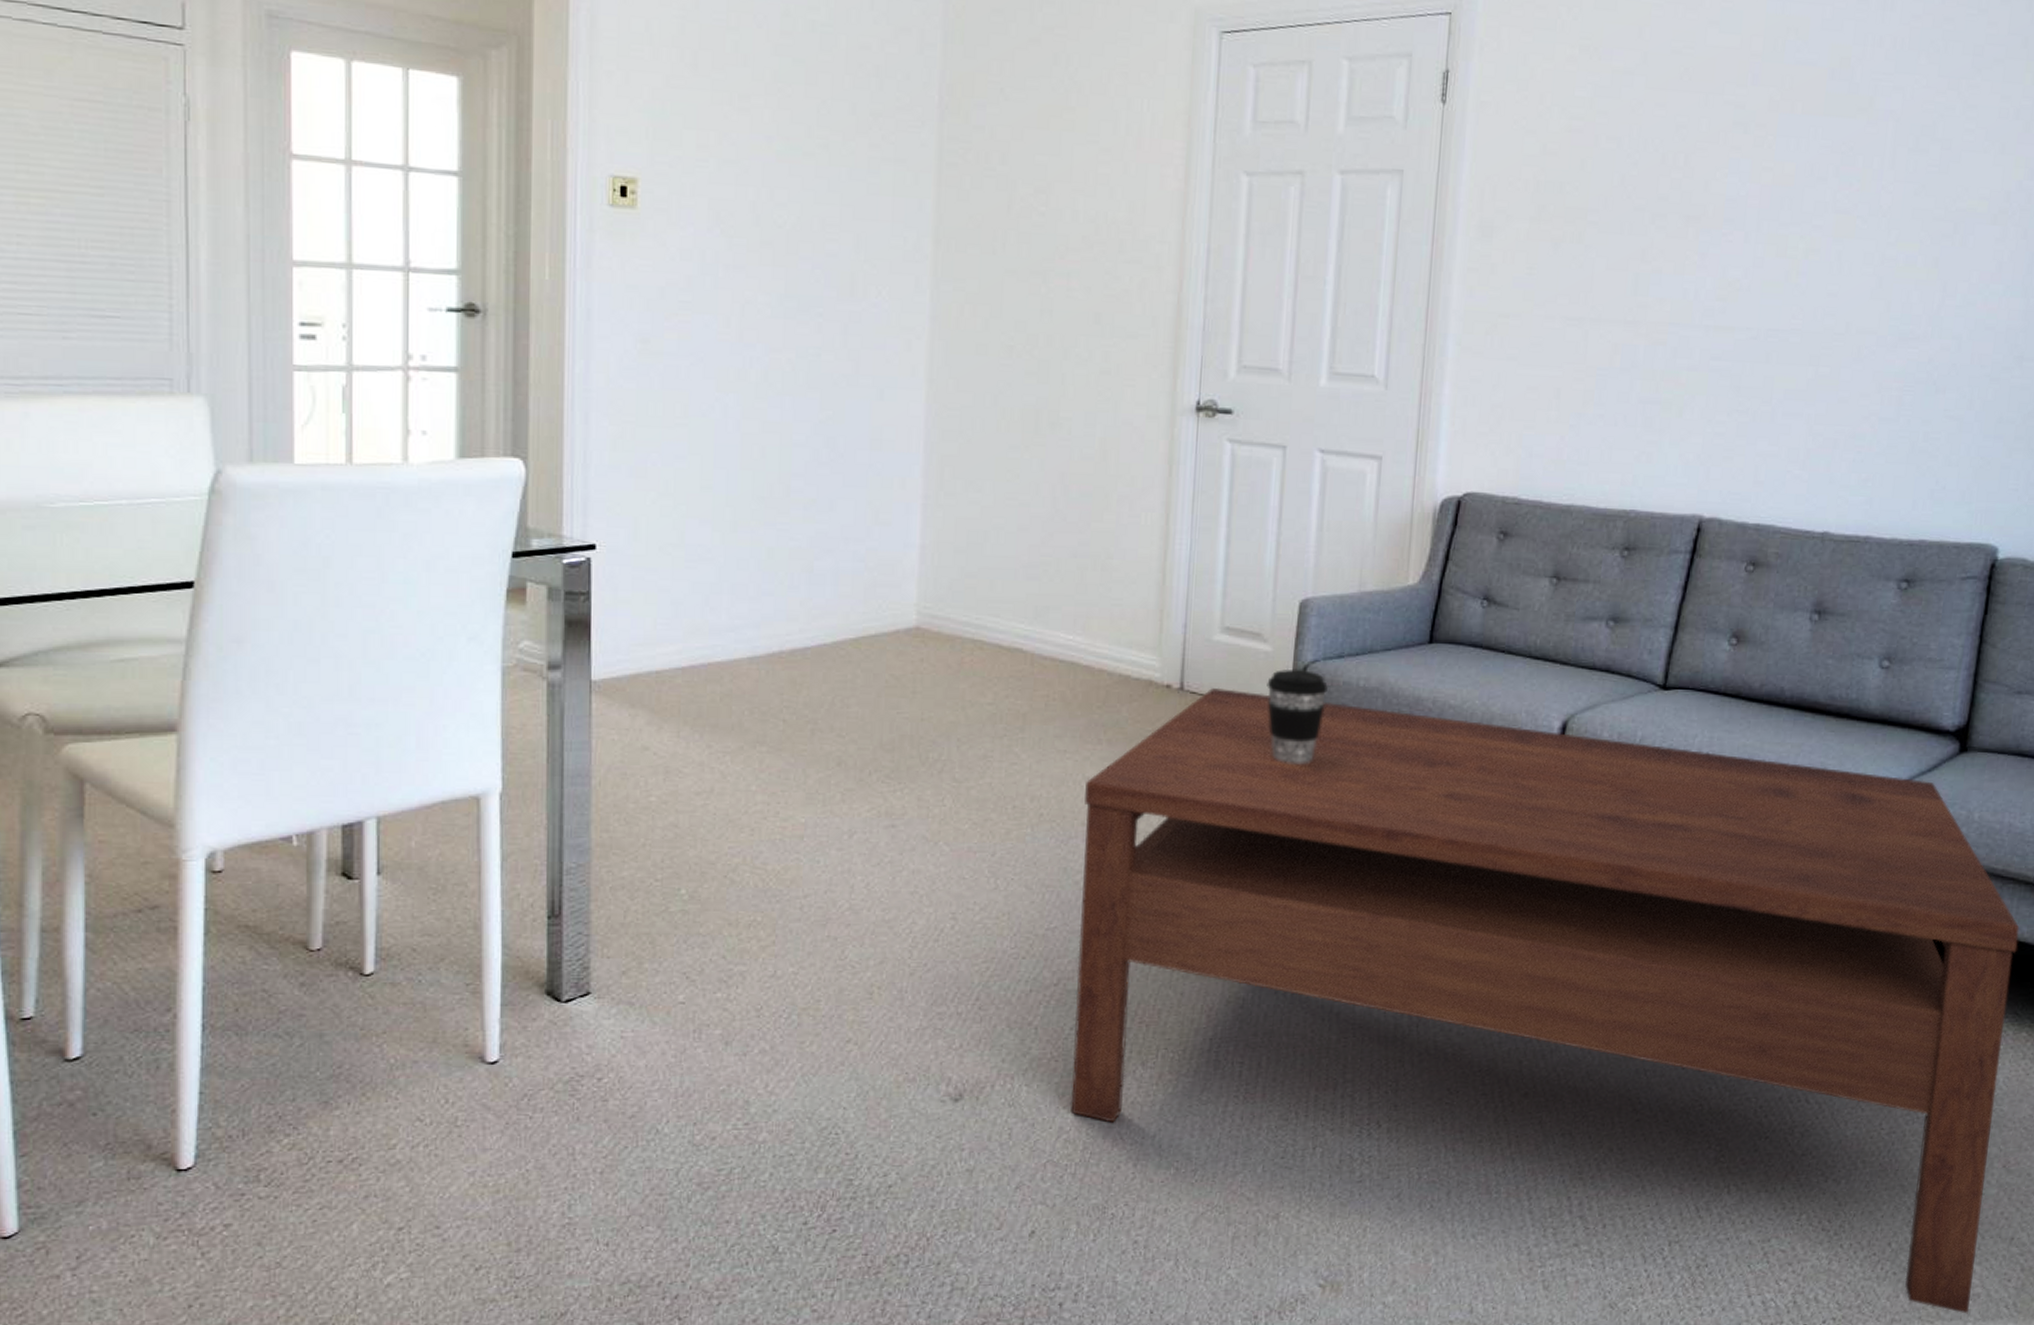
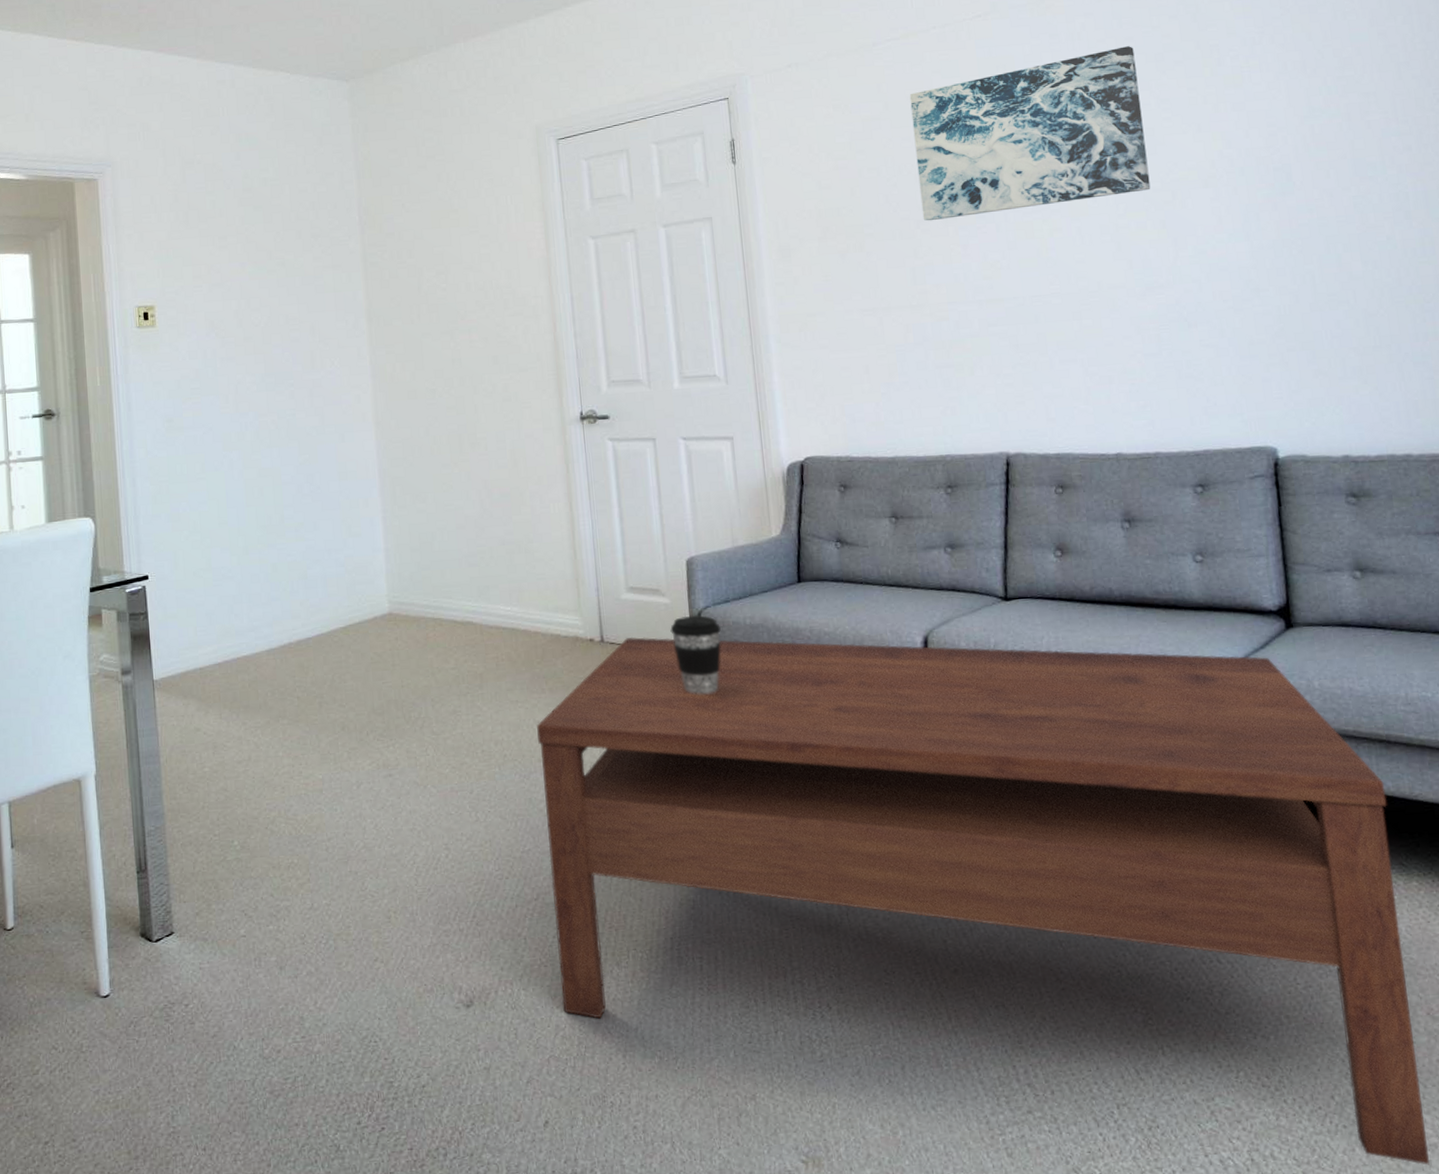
wall art: none [1661,28,1952,218] -> present [909,46,1151,221]

